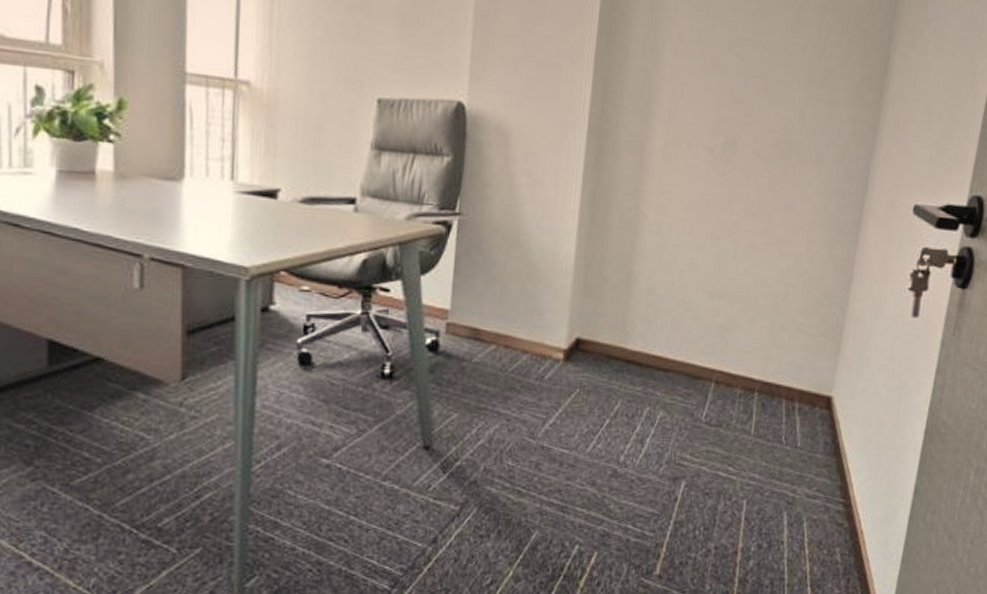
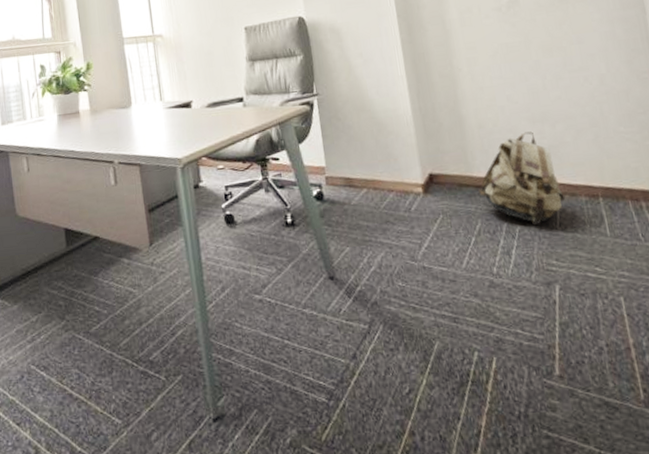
backpack: none [628,306,720,415] -> present [479,131,565,226]

